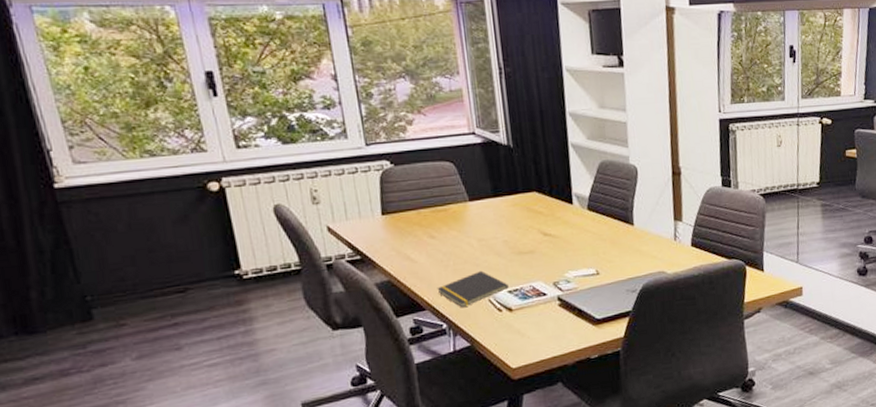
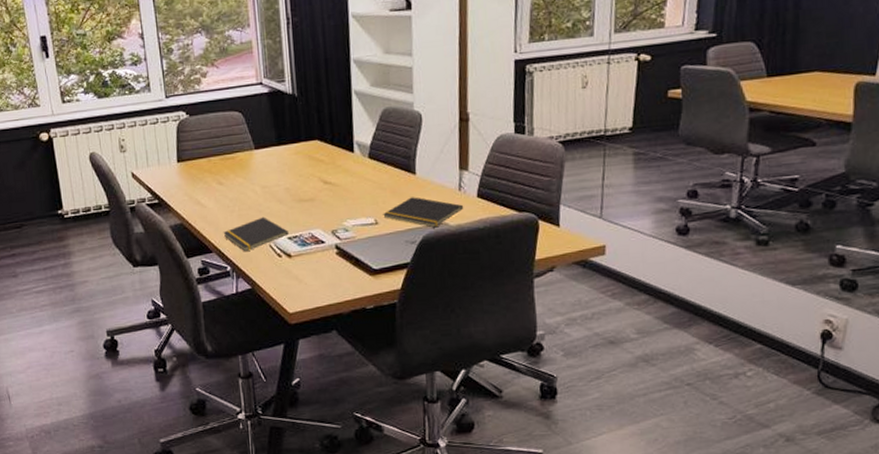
notepad: none [604,247,680,277] -> present [383,197,464,228]

